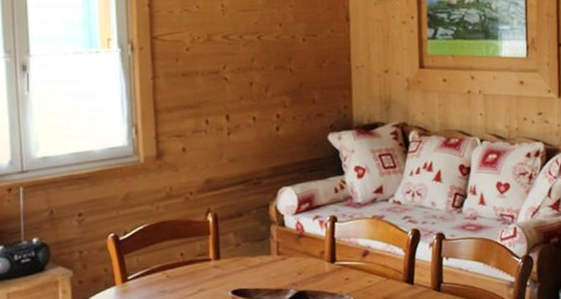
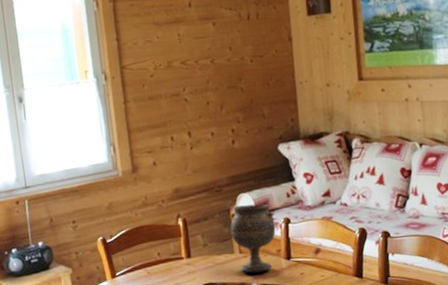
goblet: none [268,199,320,278] -> present [230,204,276,273]

